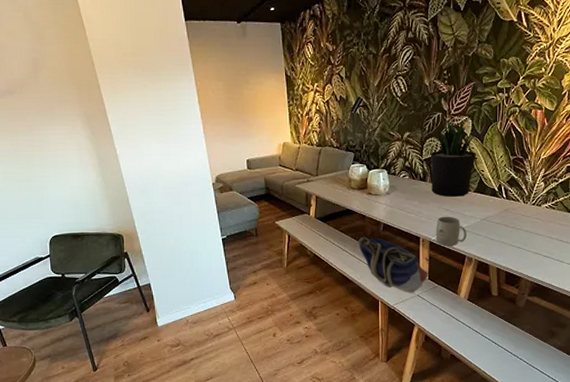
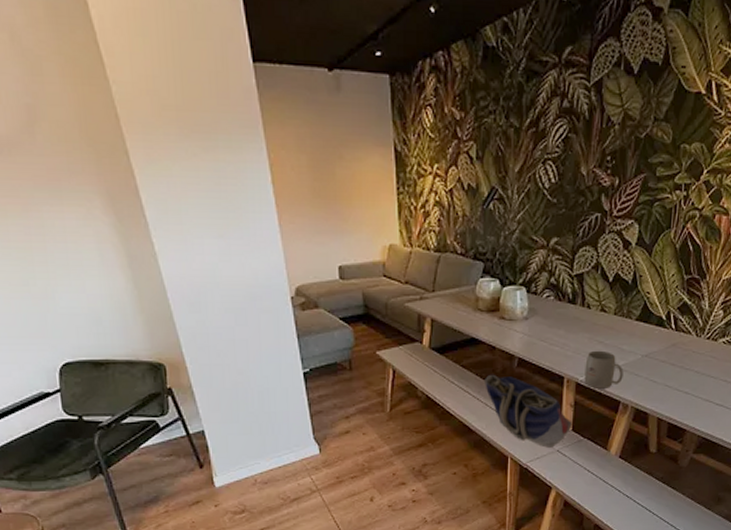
planter: present [430,116,477,197] -> none [582,218,645,325]

